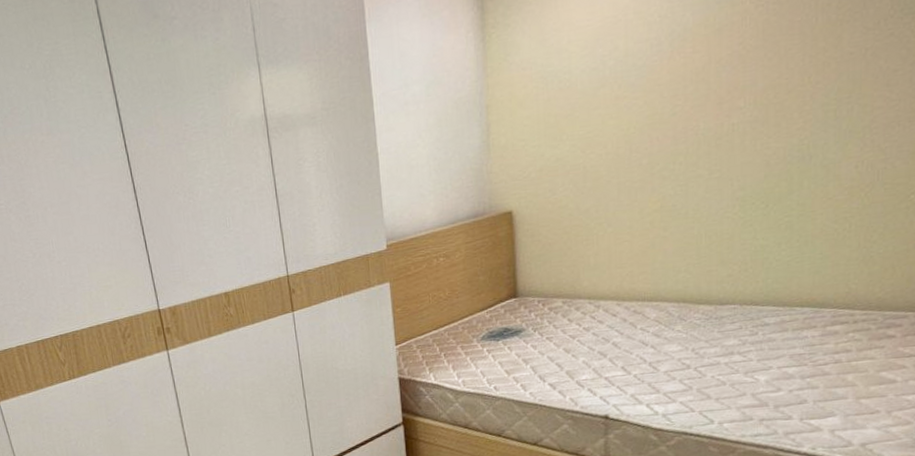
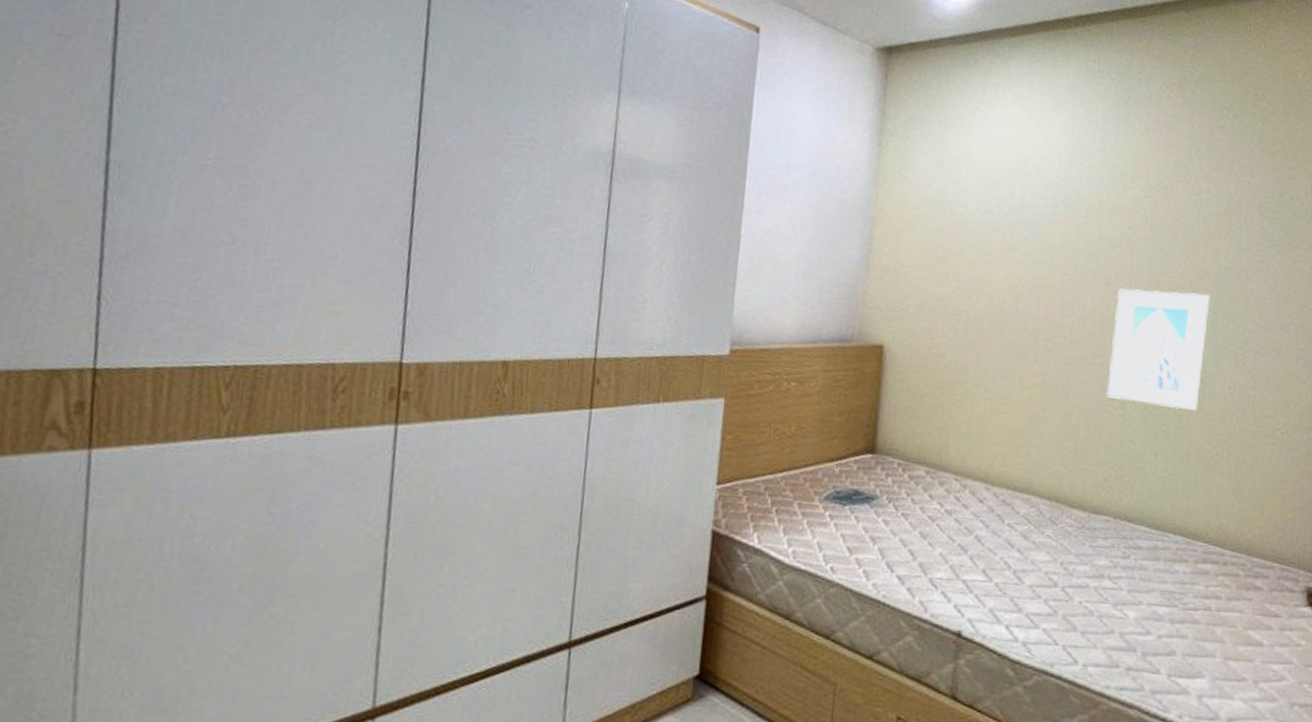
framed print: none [726,84,832,205] -> present [1107,288,1210,410]

